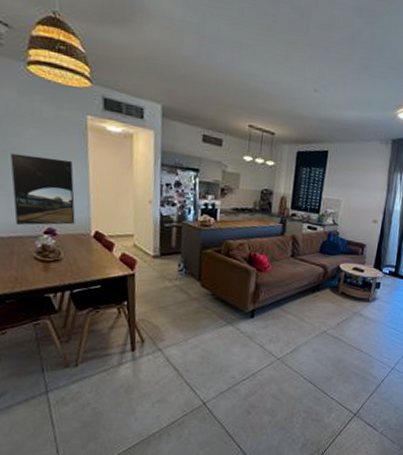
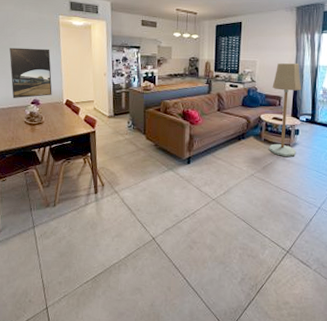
floor lamp: none [346,205,389,313] -> present [269,63,302,157]

